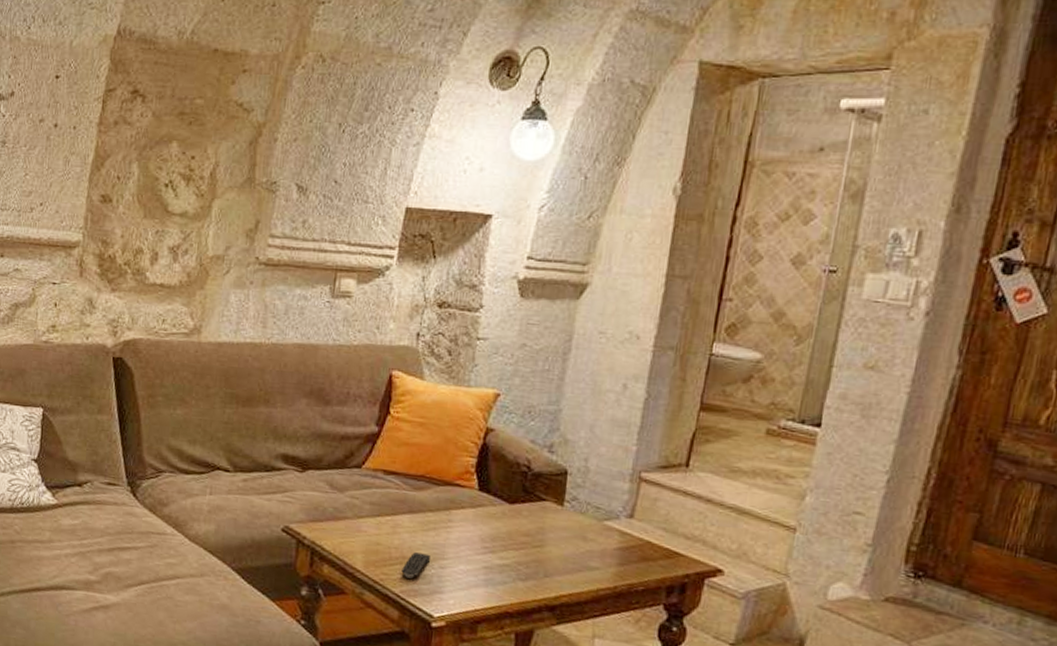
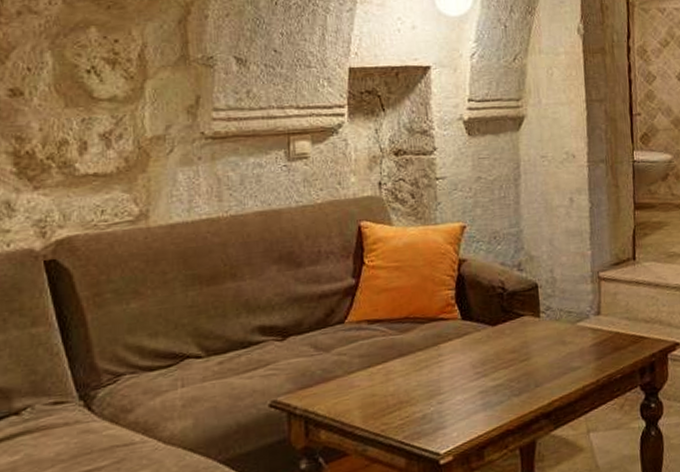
remote control: present [401,552,431,579] -> none [401,393,429,422]

